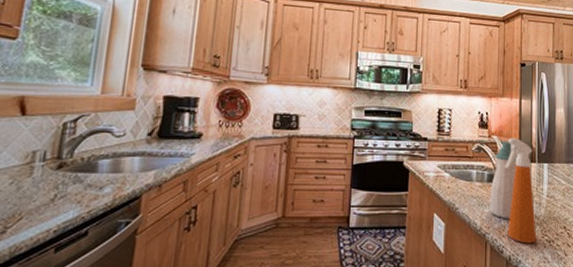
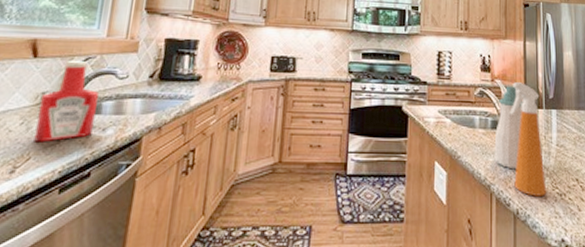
ketchup bottle: none [25,118,94,202] -> present [34,60,99,142]

